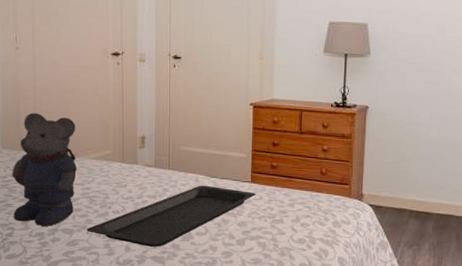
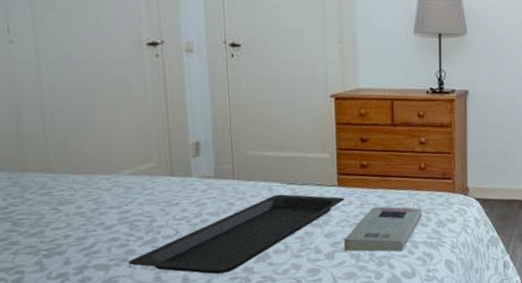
bear: present [12,112,78,226] -> none [15,122,110,265]
book: none [253,203,321,245] -> present [343,206,422,252]

